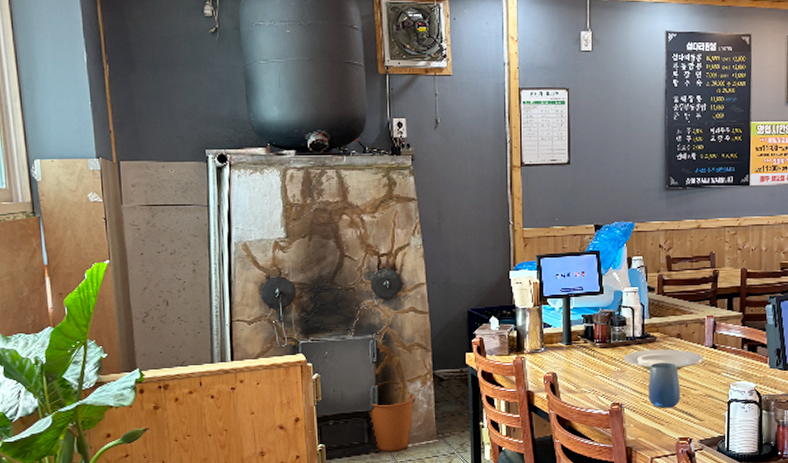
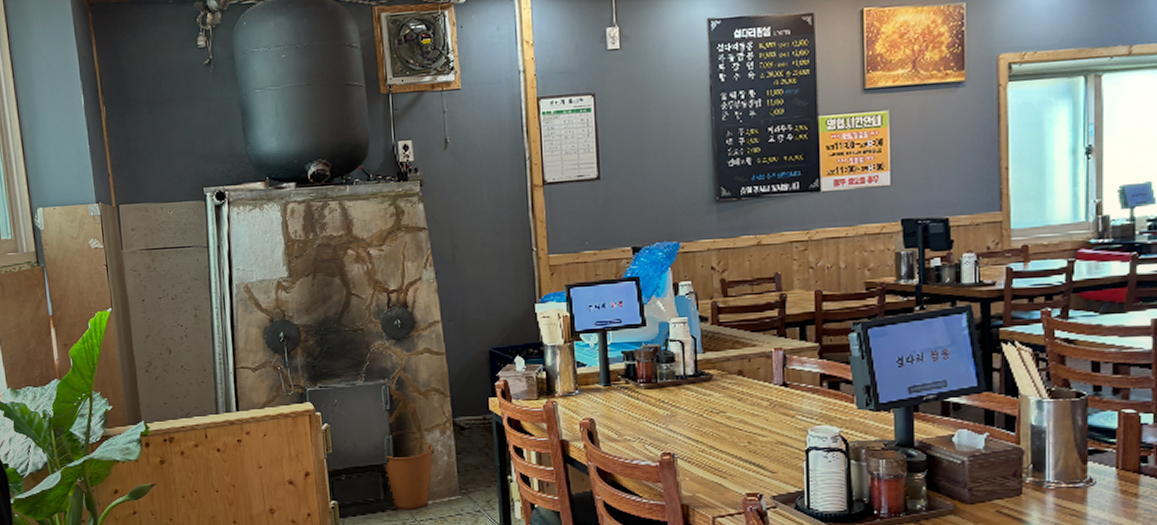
plate: present [624,349,703,371] -> none [674,388,772,414]
cup: present [648,362,681,408] -> none [705,404,747,459]

